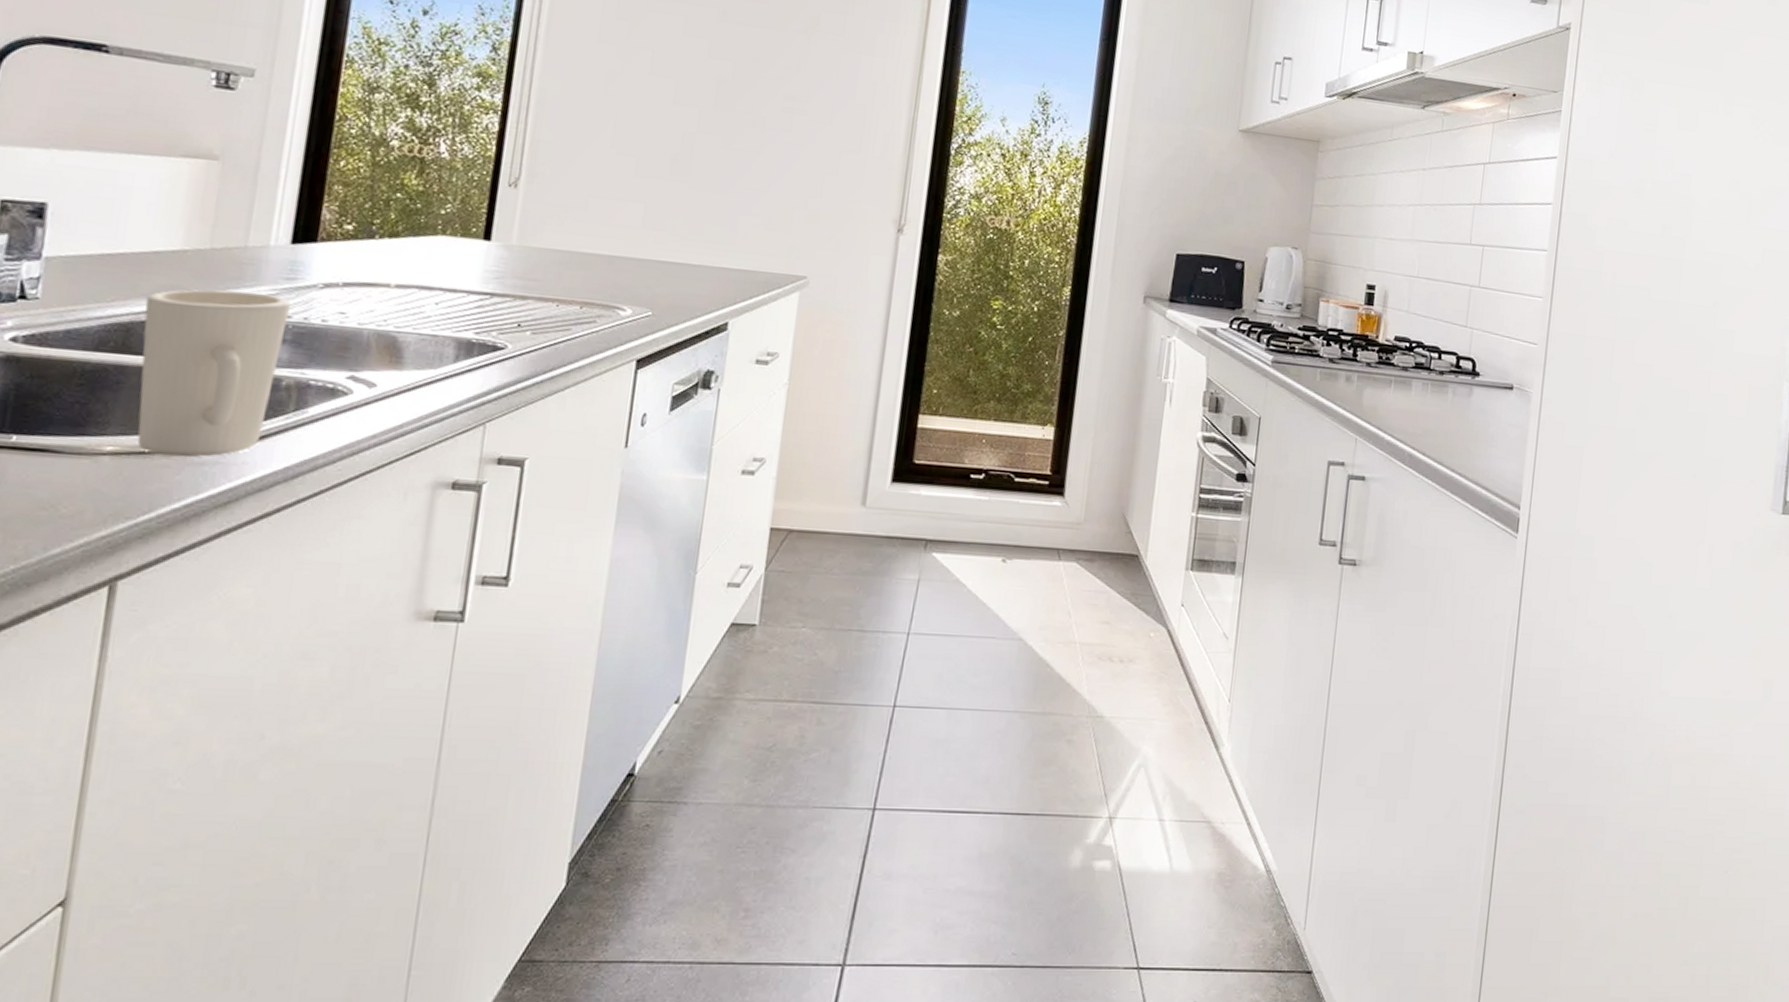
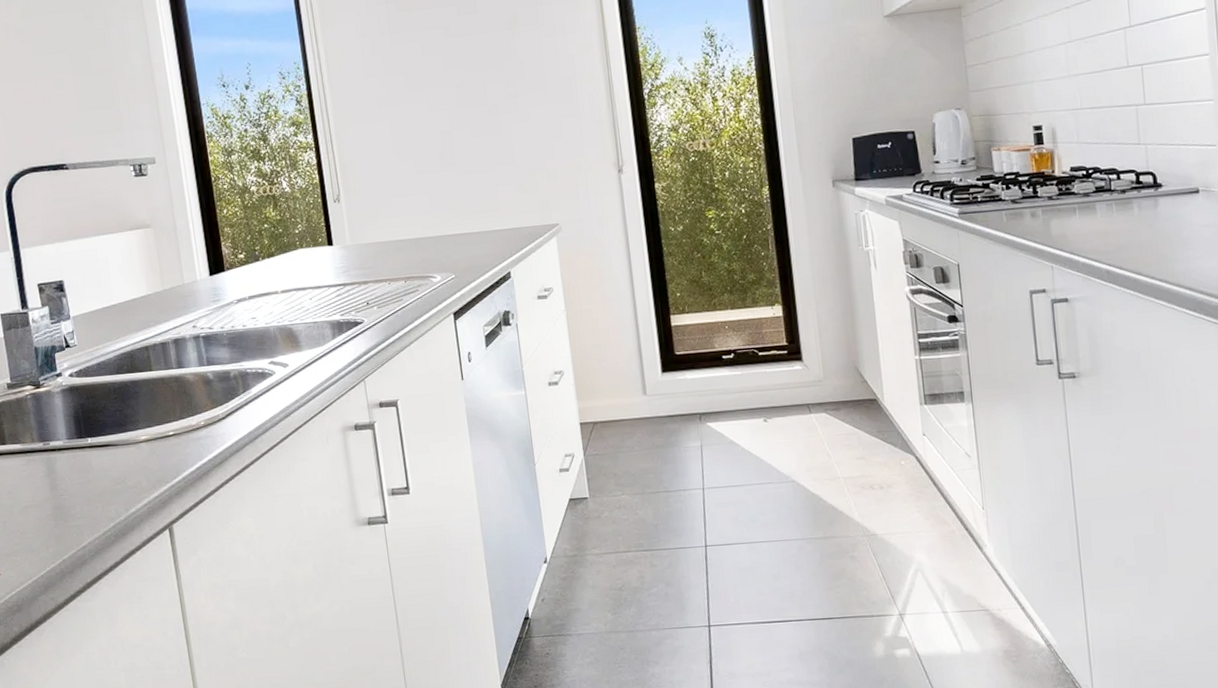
mug: present [137,289,290,458] -> none [136,314,228,438]

